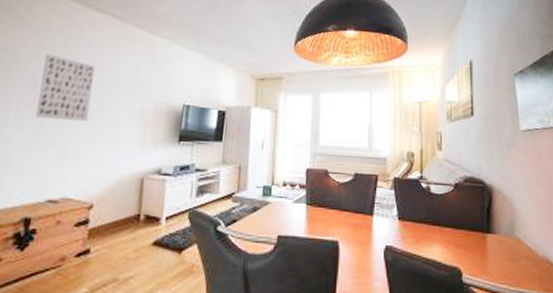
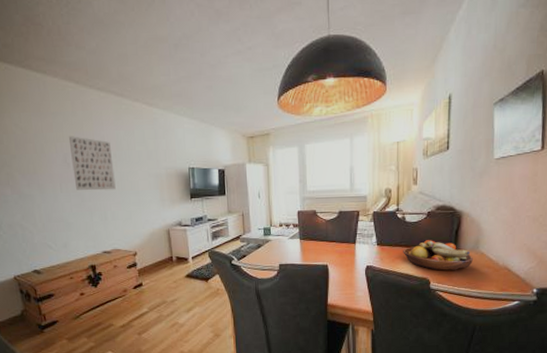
fruit bowl: none [428,218,510,260] -> present [403,240,473,271]

